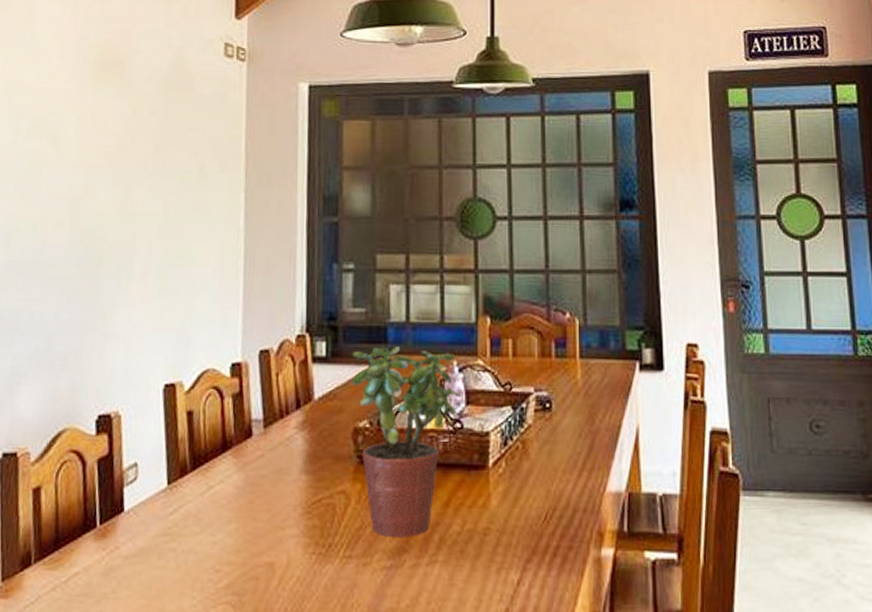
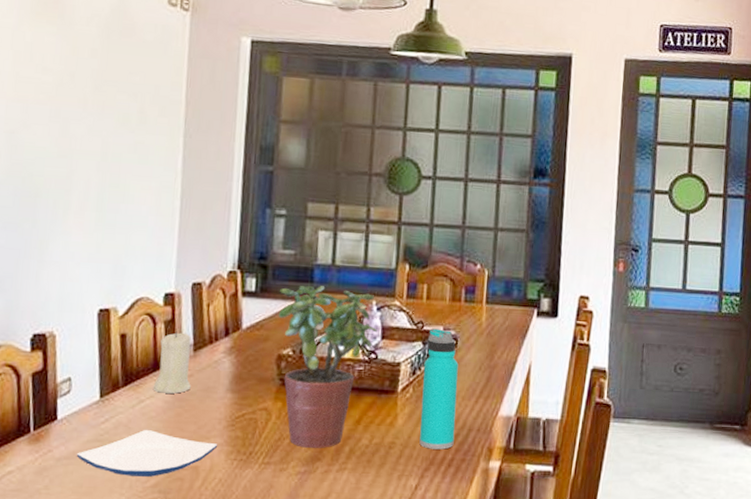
plate: none [144,519,294,576] -> present [76,429,218,477]
candle: none [222,405,263,477] -> present [153,331,191,394]
water bottle: none [516,390,558,535] -> present [419,328,459,450]

